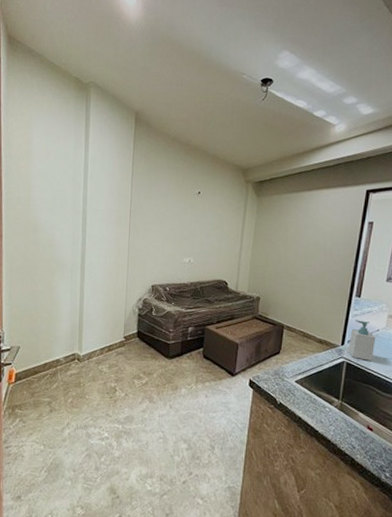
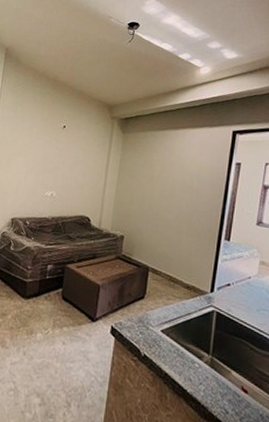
soap bottle: present [348,320,376,361] -> none [218,265,248,311]

